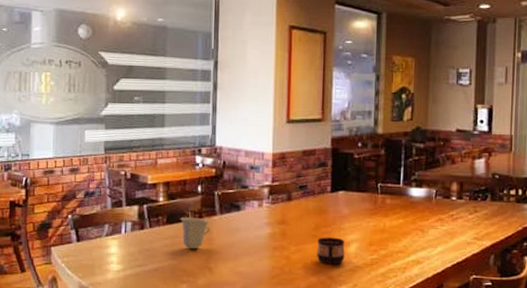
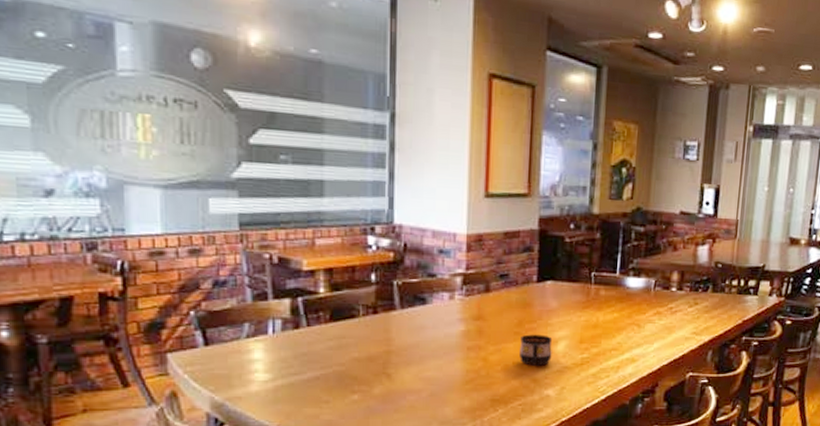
cup: present [180,217,210,249] -> none [347,313,388,351]

